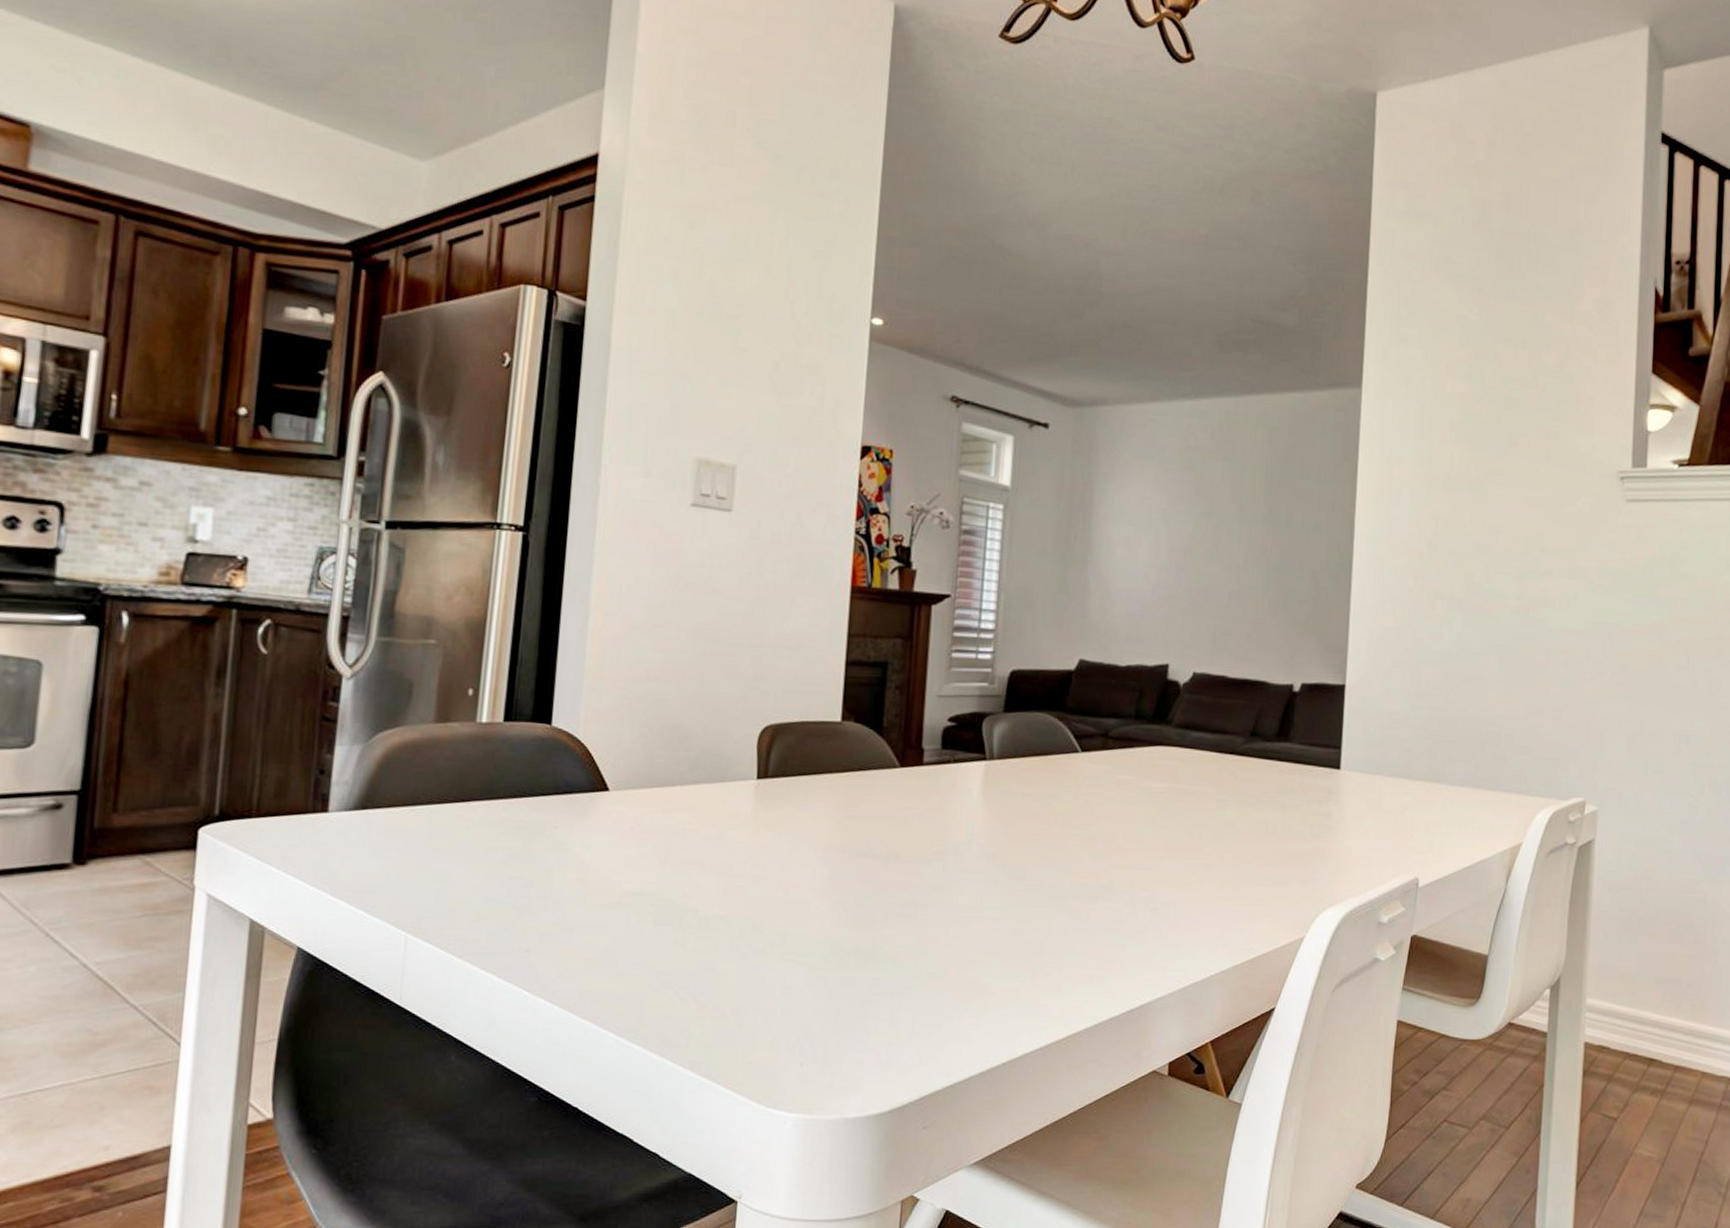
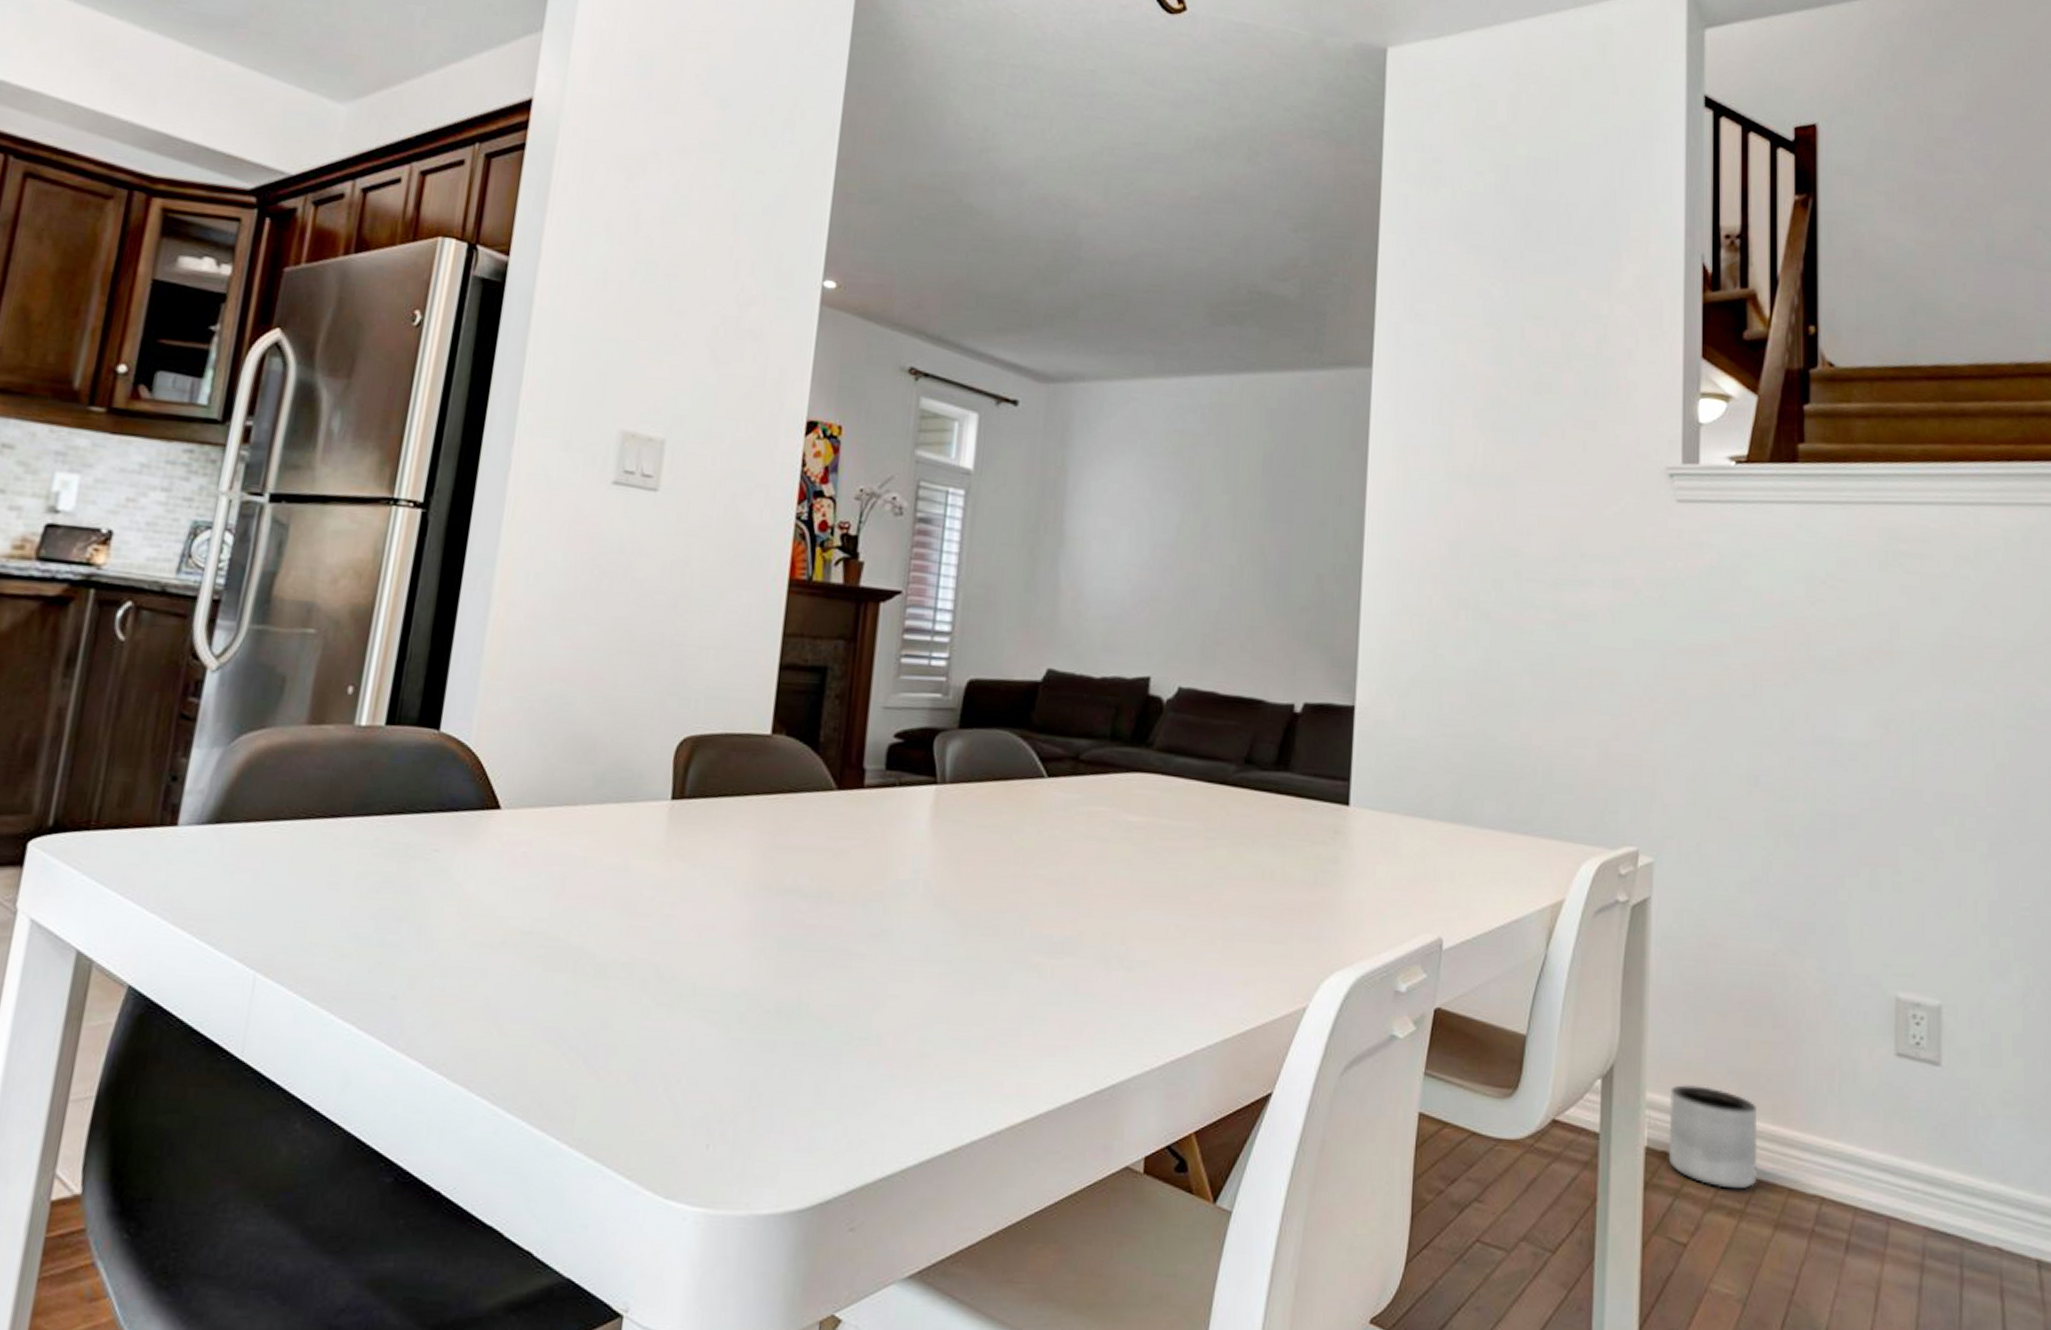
planter: none [1604,992,1678,1074] -> present [1668,1085,1758,1189]

